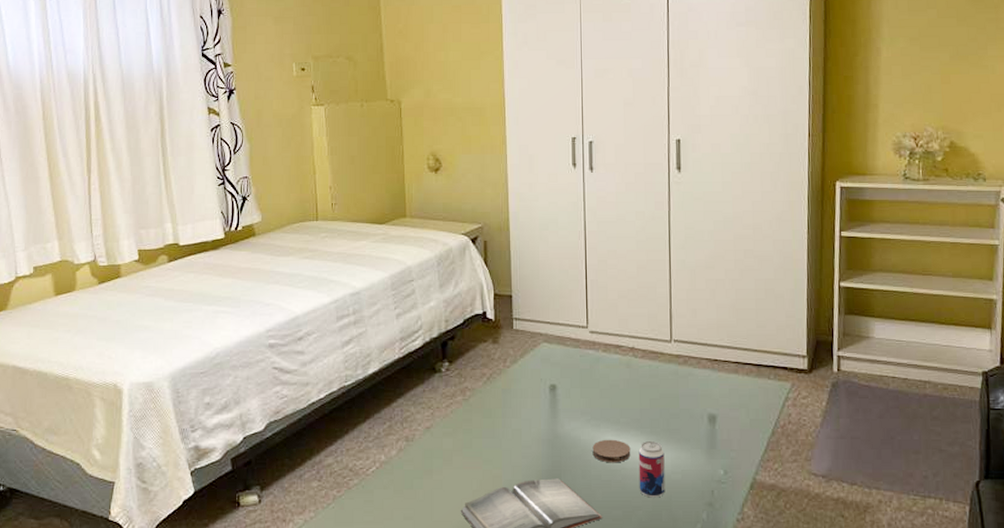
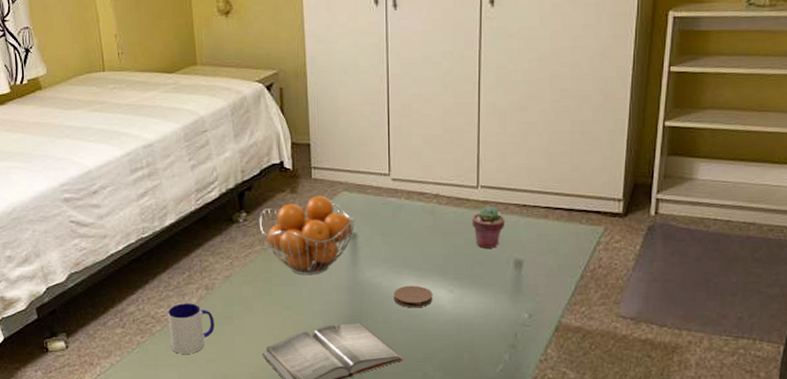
mug: none [366,455,413,510] -> present [168,303,215,354]
fruit basket: none [461,346,555,427] -> present [259,195,356,275]
beverage can: present [638,440,665,498] -> none [441,286,468,341]
potted succulent: none [666,360,698,402] -> present [472,205,506,248]

